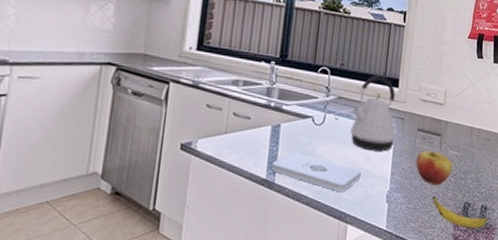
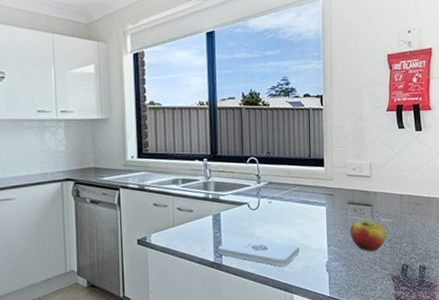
kettle: present [350,75,397,151] -> none [283,158,328,227]
banana: present [432,196,488,228] -> none [370,261,428,288]

